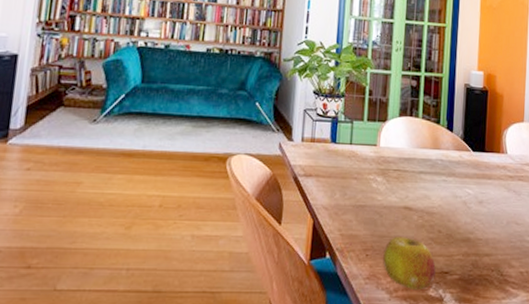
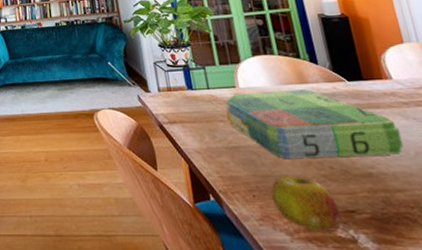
board game: none [361,152,501,223] -> present [224,89,404,160]

